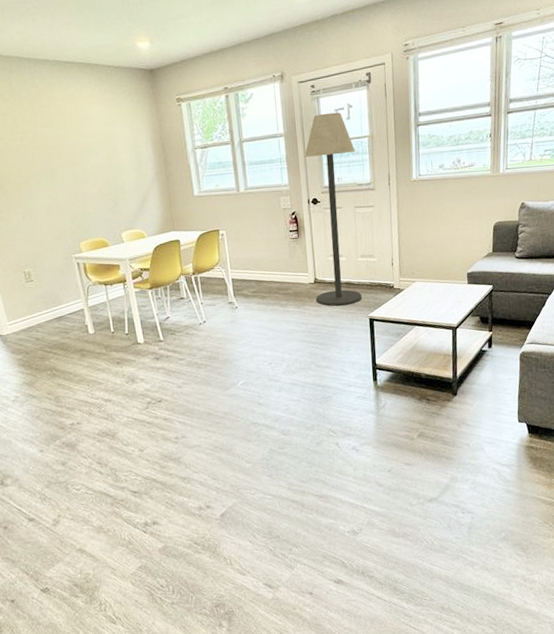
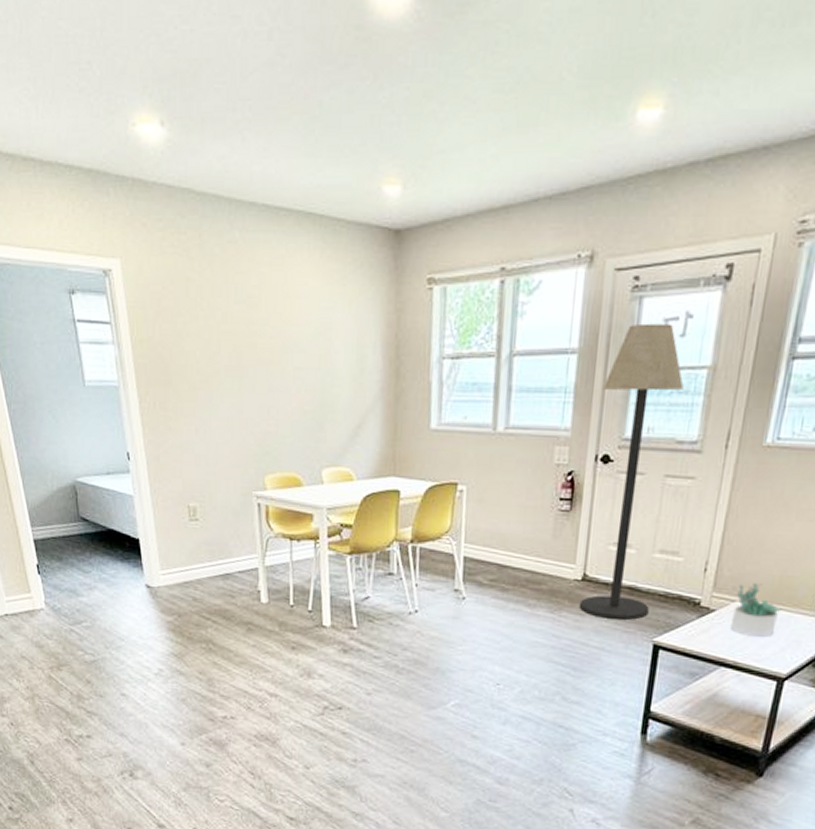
succulent plant: none [415,268,445,303] -> present [731,583,782,637]

